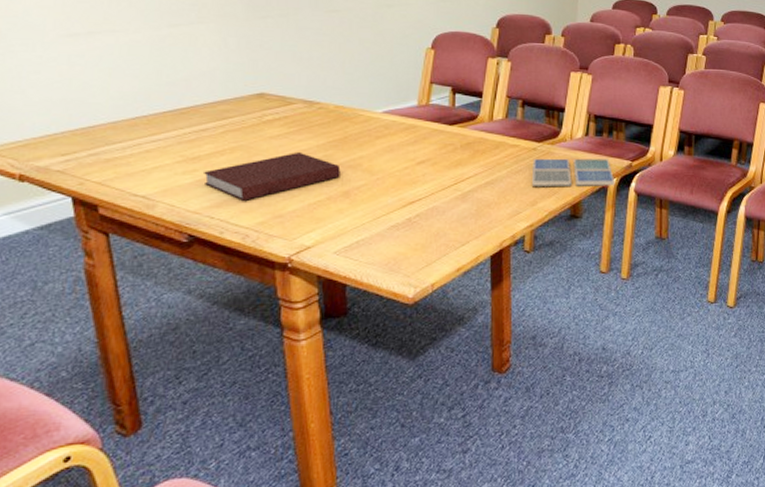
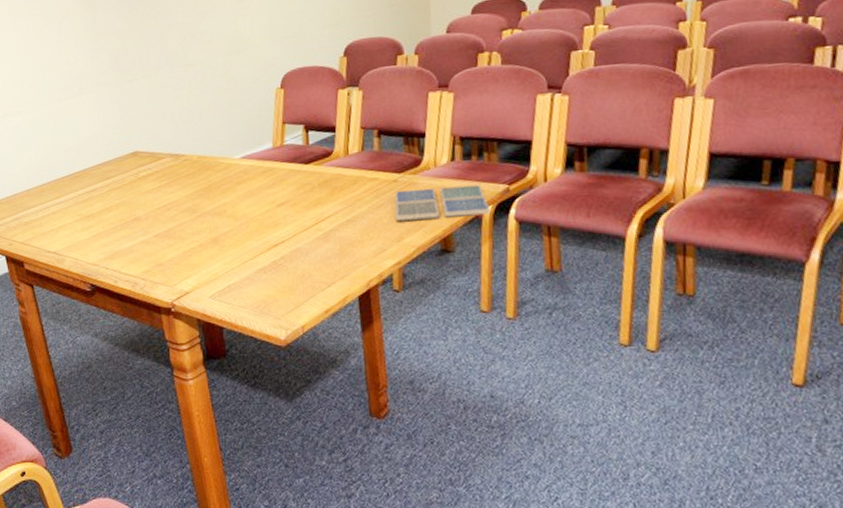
notebook: present [202,153,341,201] -> none [96,204,208,252]

